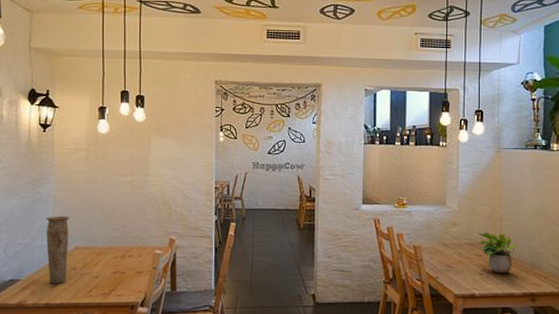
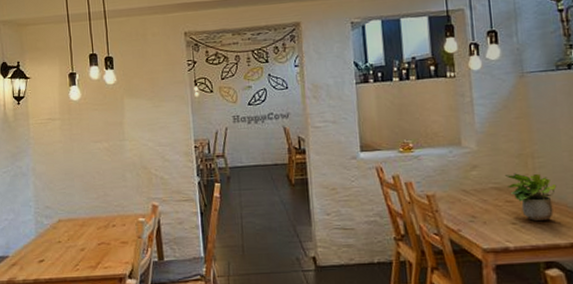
vase: present [46,216,70,284] -> none [28,188,53,260]

